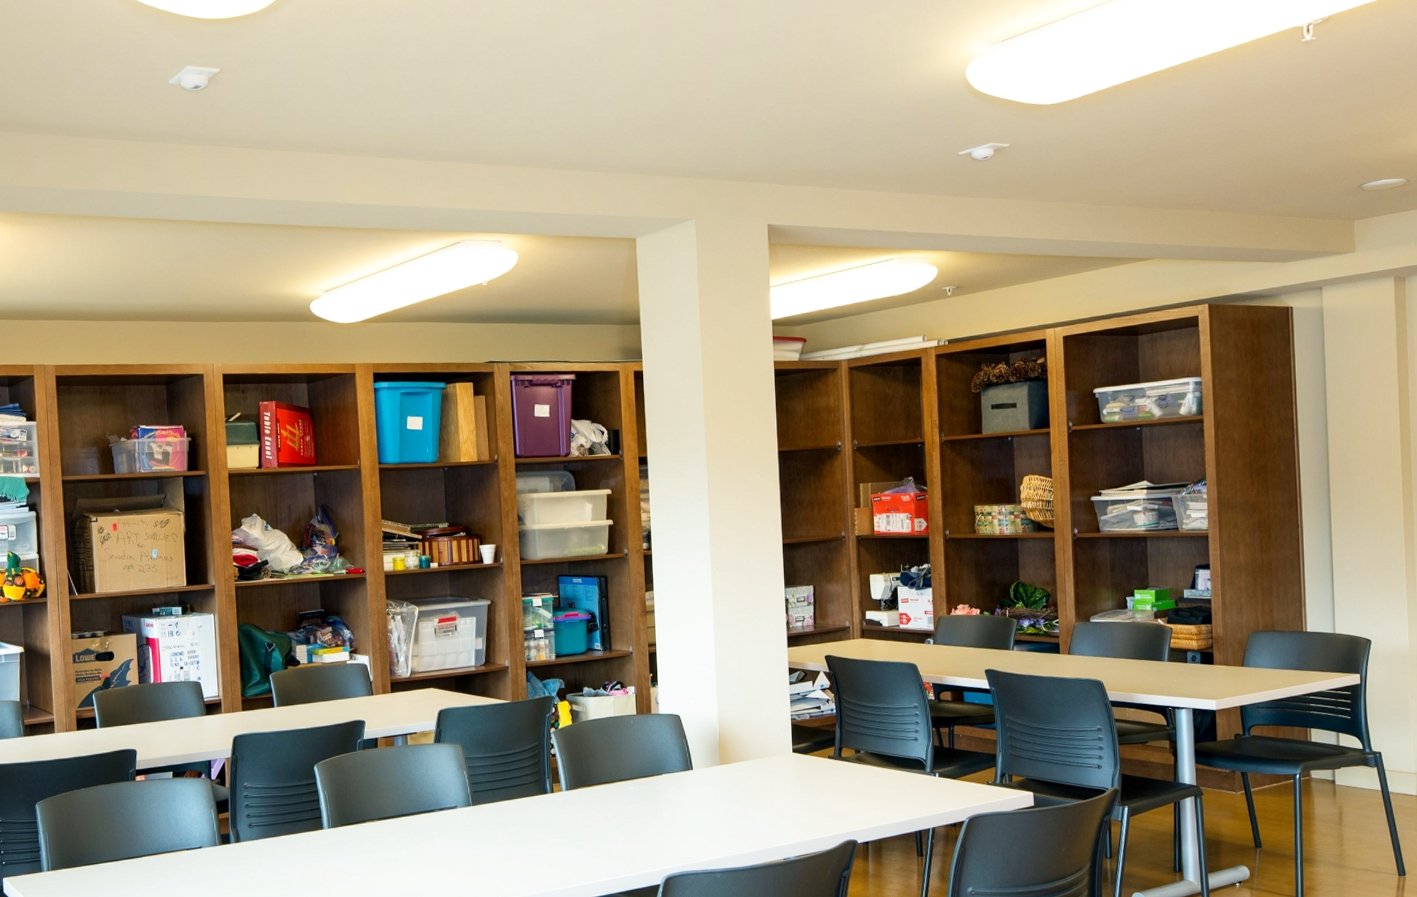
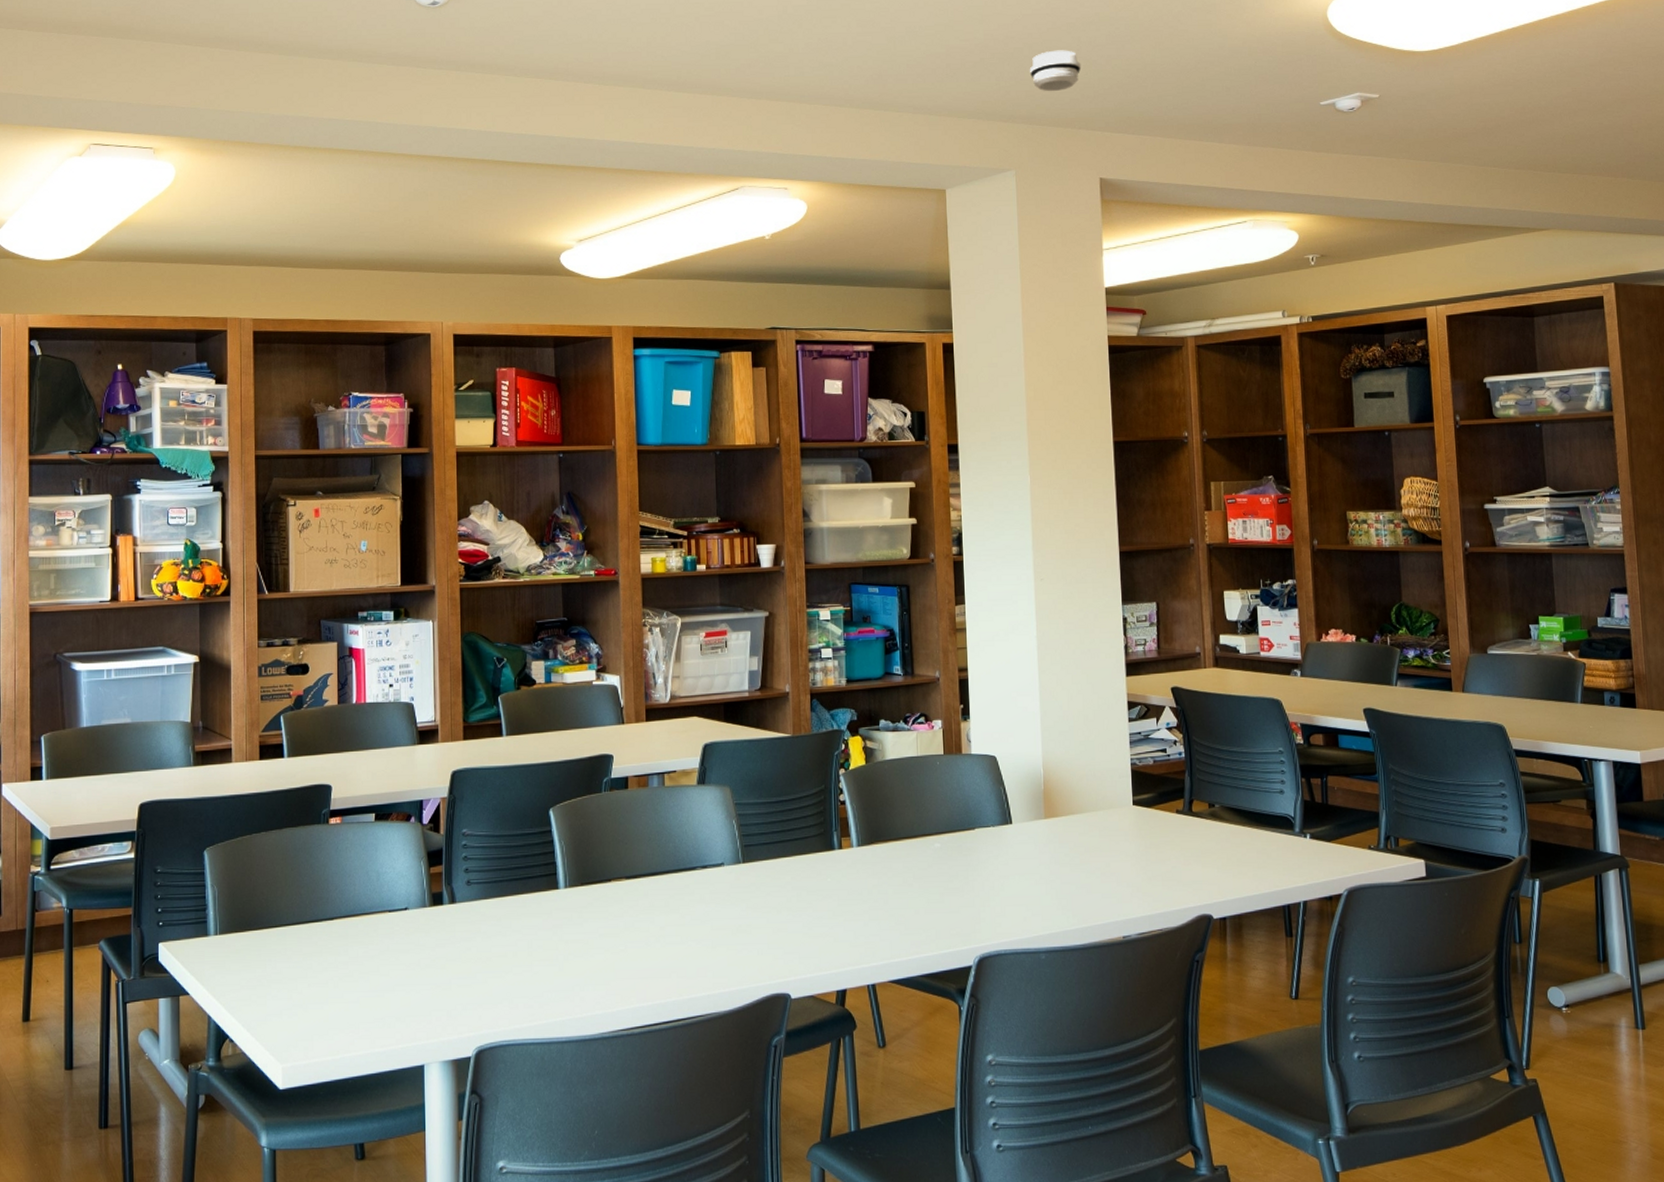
smoke detector: none [707,112,752,150] -> present [1029,50,1081,92]

